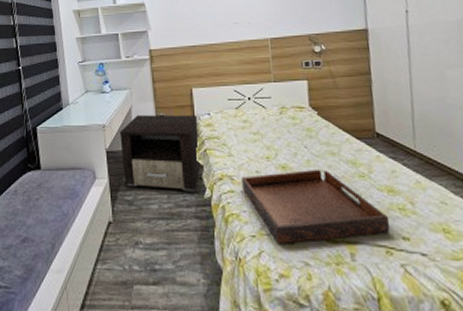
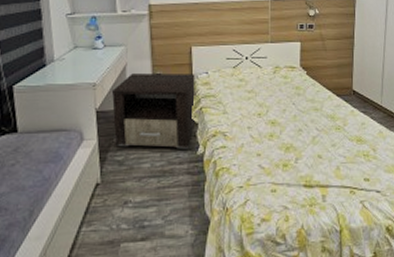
serving tray: present [242,169,390,245] -> none [234,123,356,193]

